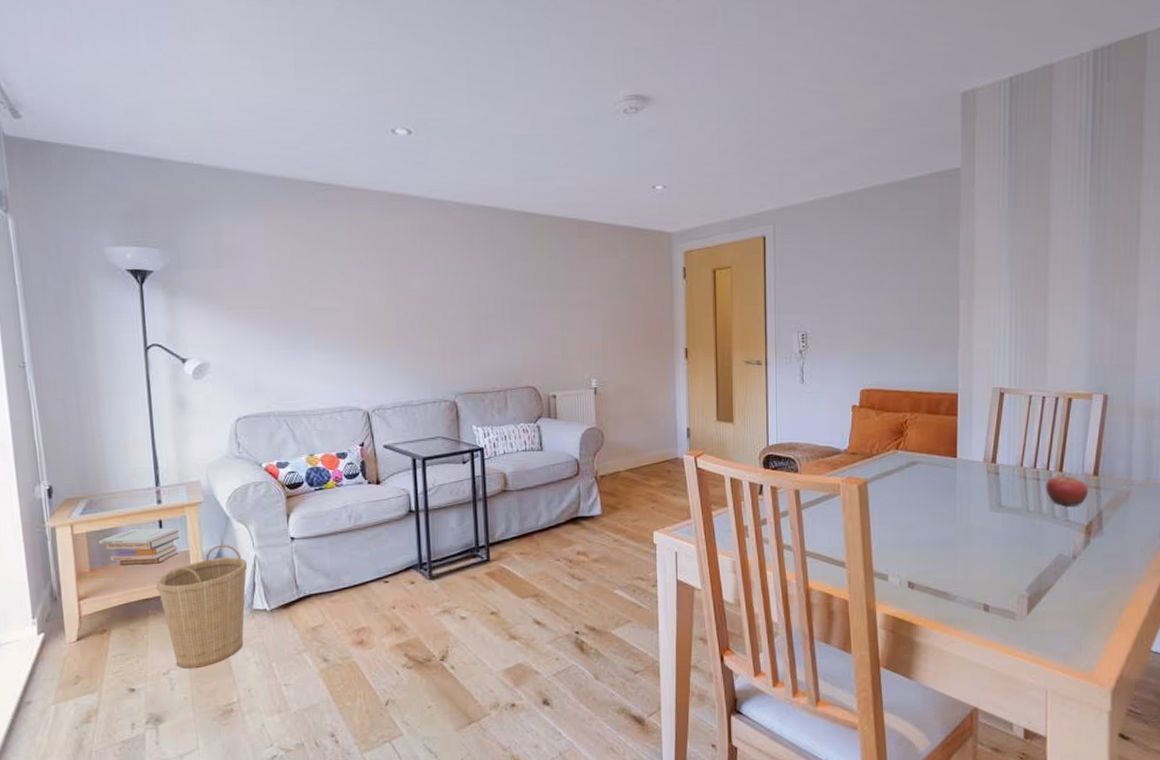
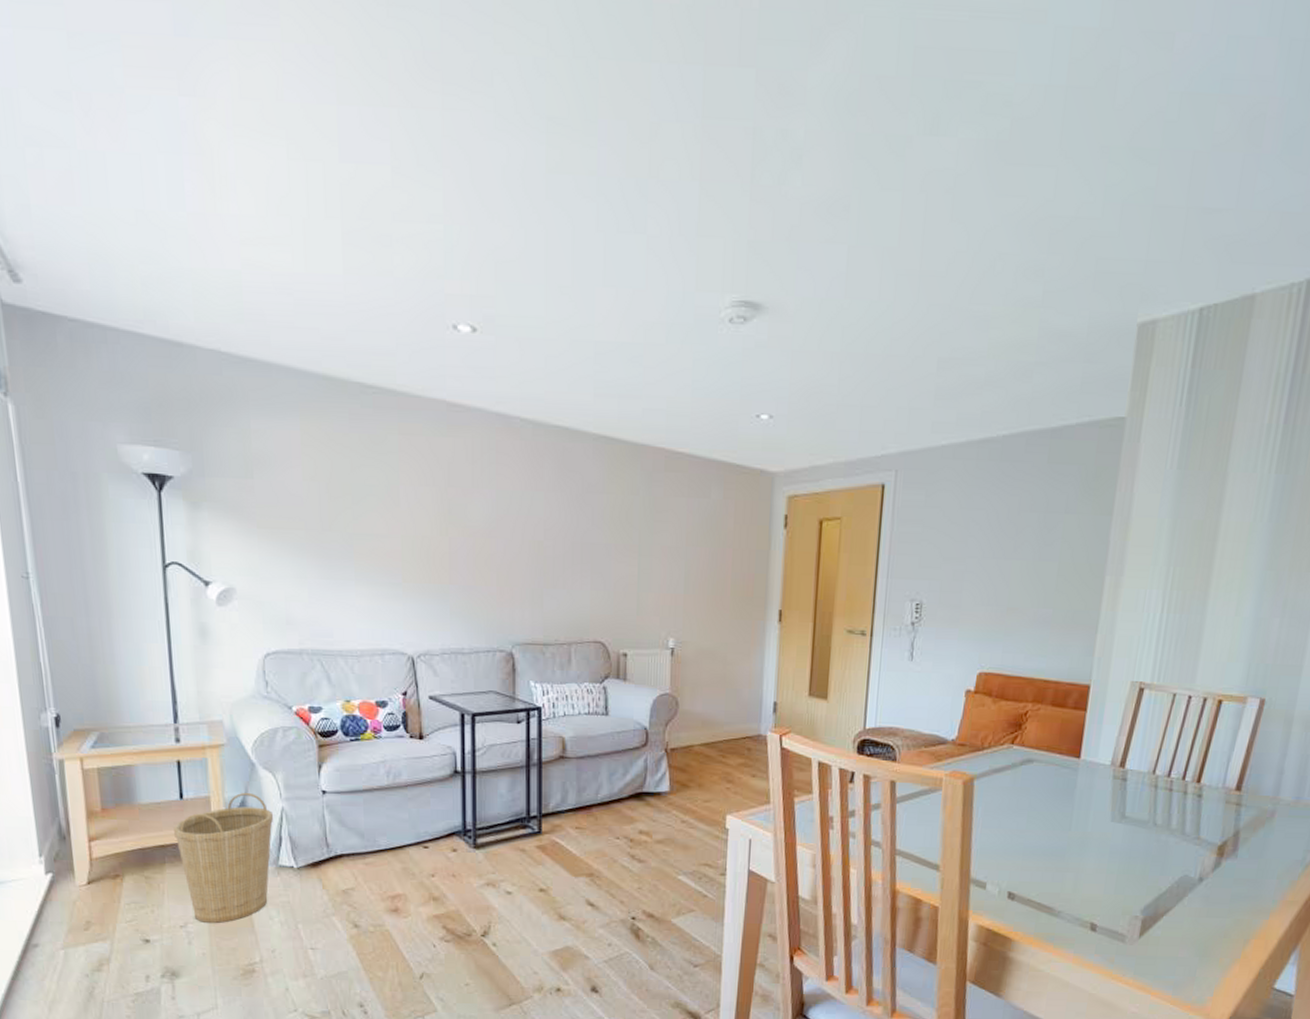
books: present [98,527,180,567] -> none [110,768,200,808]
fruit: present [1045,473,1089,506] -> none [1178,786,1228,823]

